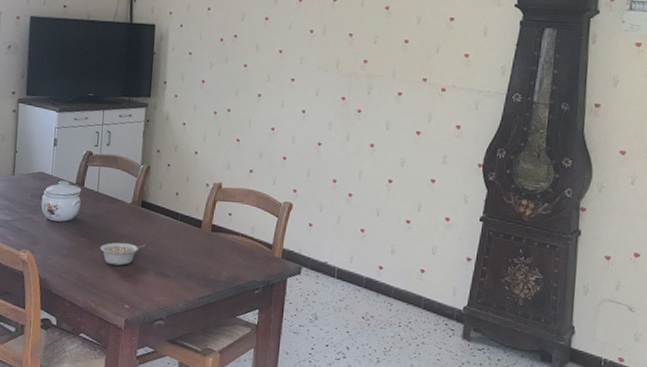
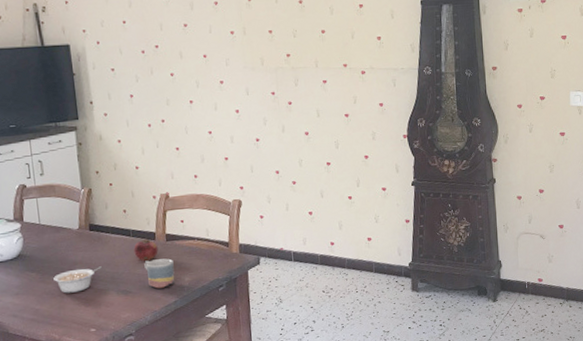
fruit: none [178,226,202,248] -> present [133,239,158,261]
mug: none [186,247,215,279] -> present [144,258,175,289]

